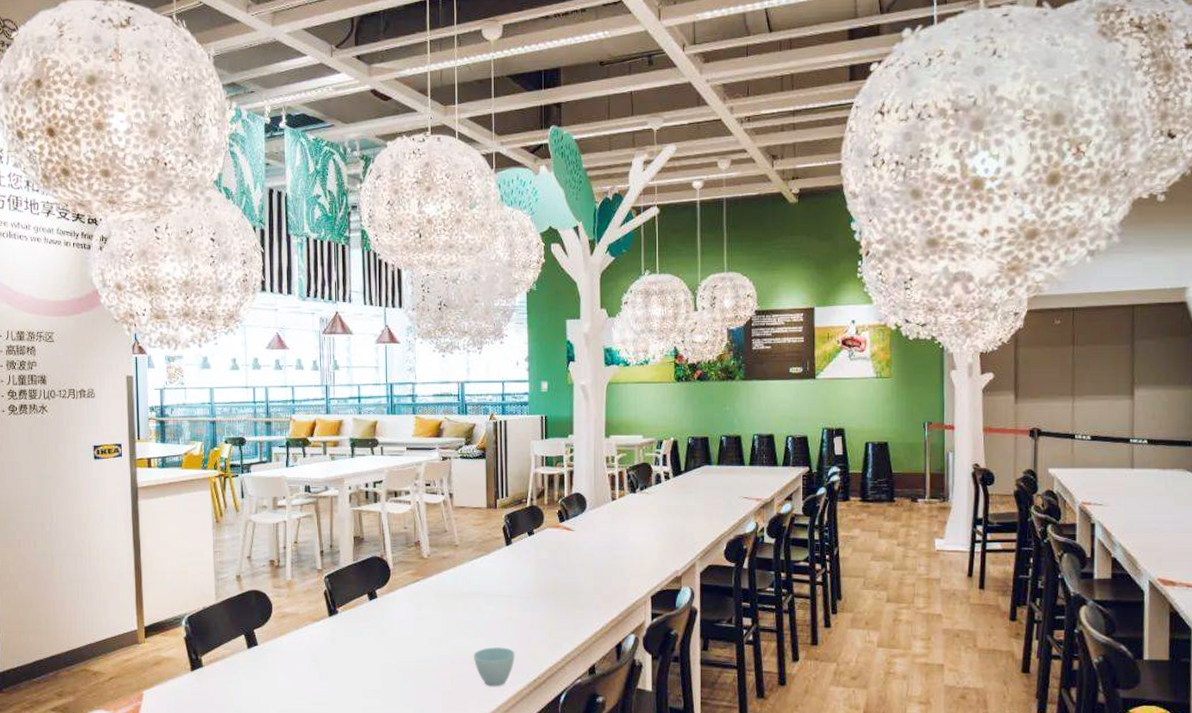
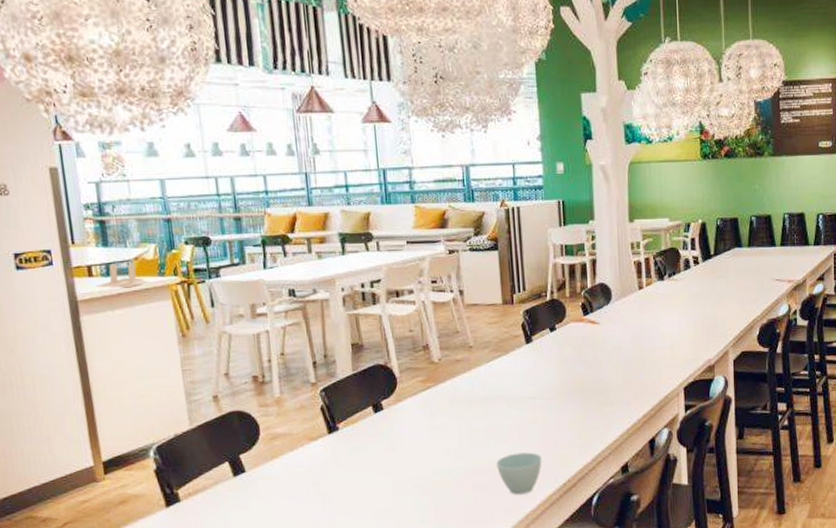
napkin holder: none [153,457,195,478] -> present [96,264,150,288]

